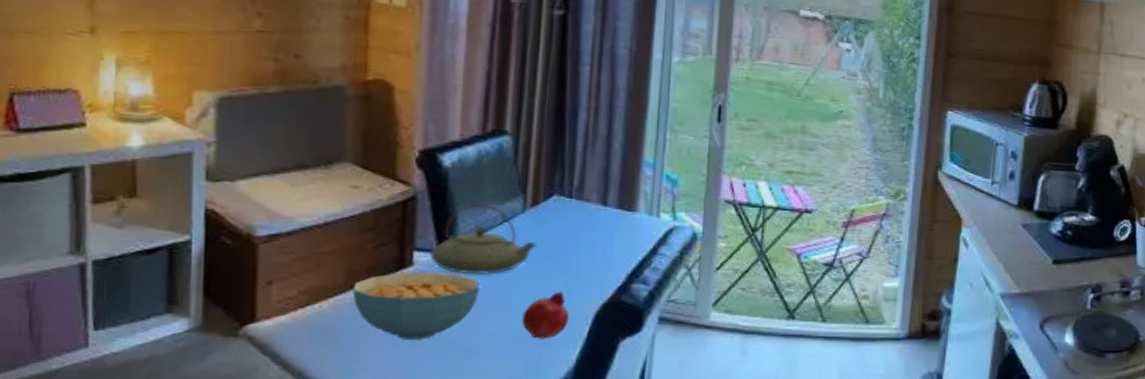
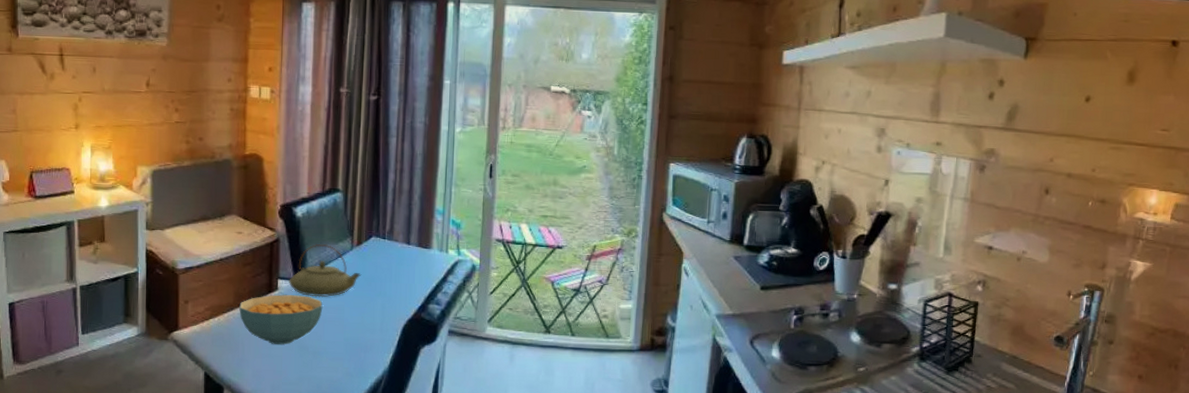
fruit: present [521,291,569,339] -> none [351,309,384,346]

